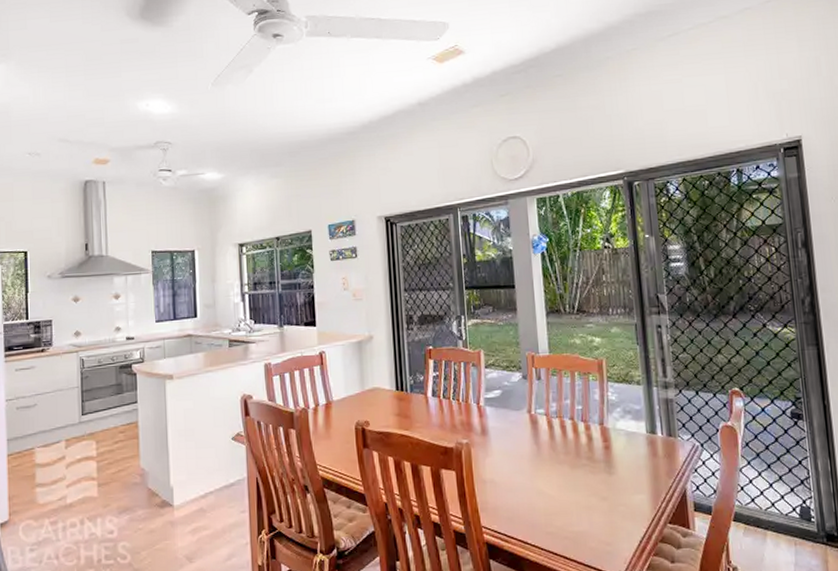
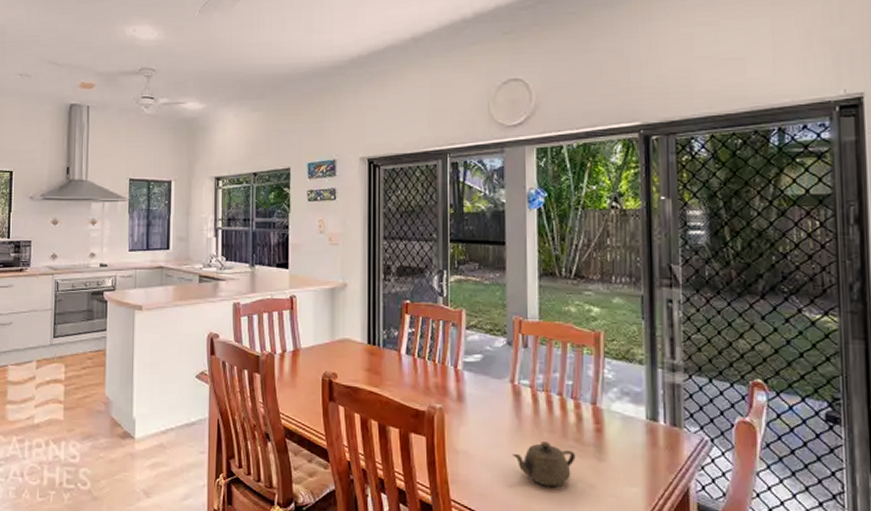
teapot: none [533,463,589,504] -> present [511,442,576,487]

